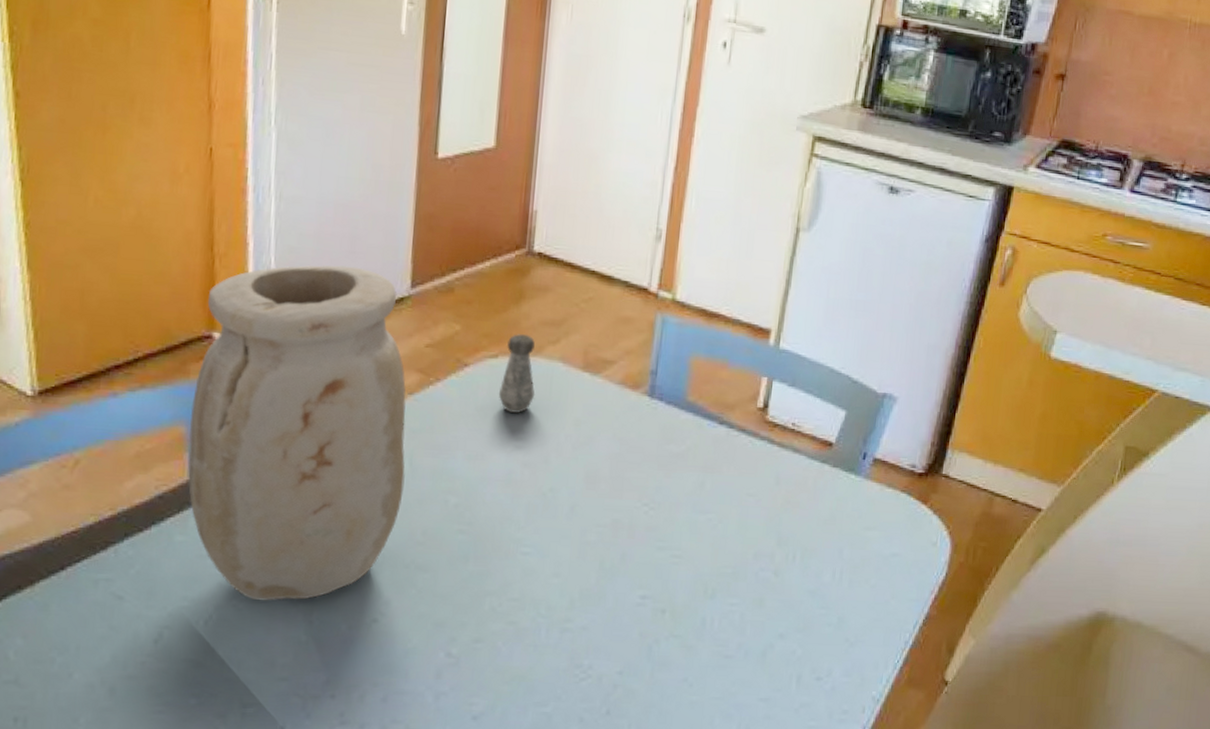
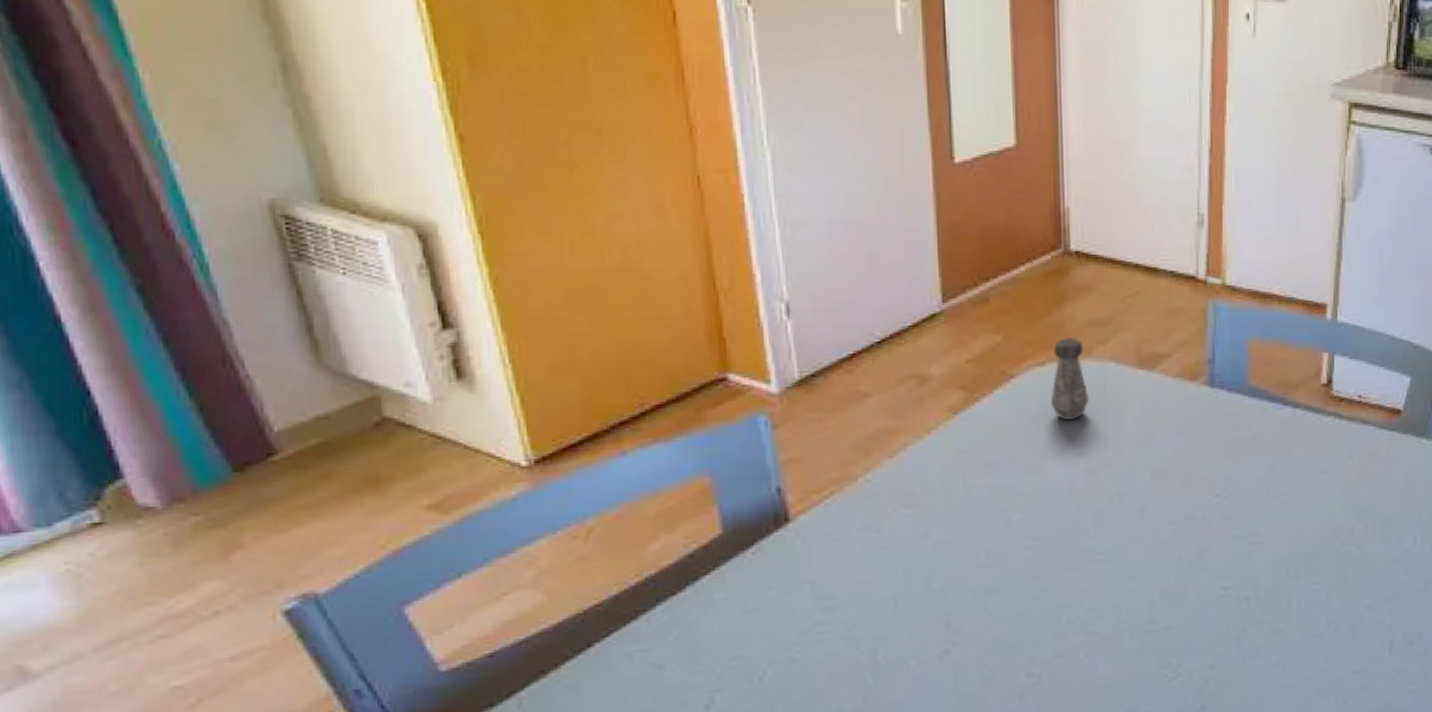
vase: present [187,265,406,601] -> none [713,287,961,649]

